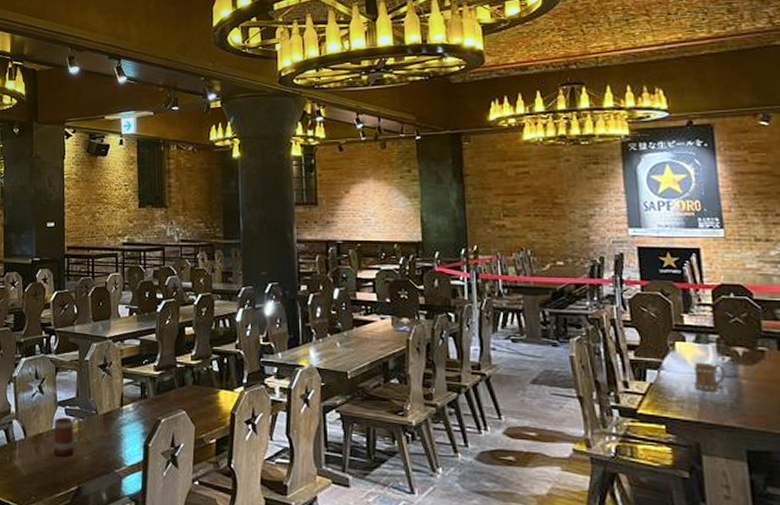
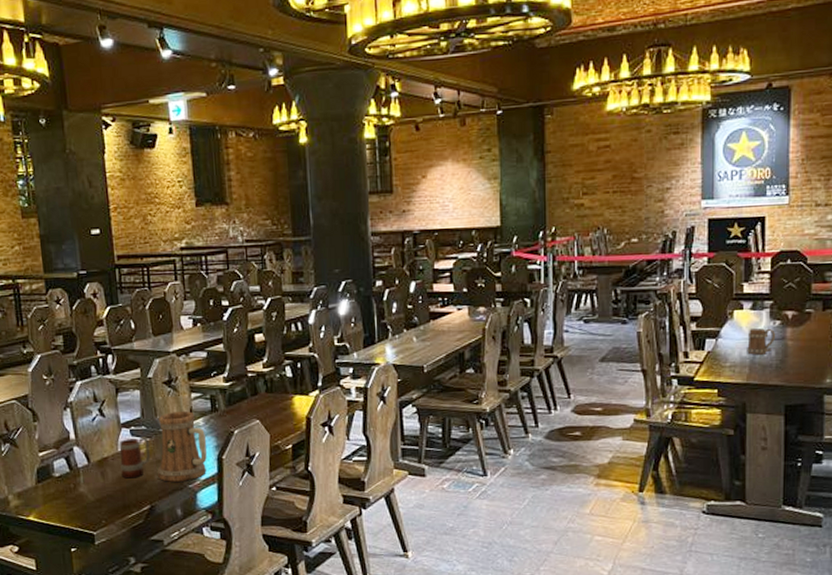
beer mug: none [86,395,135,466] -> present [157,411,207,482]

